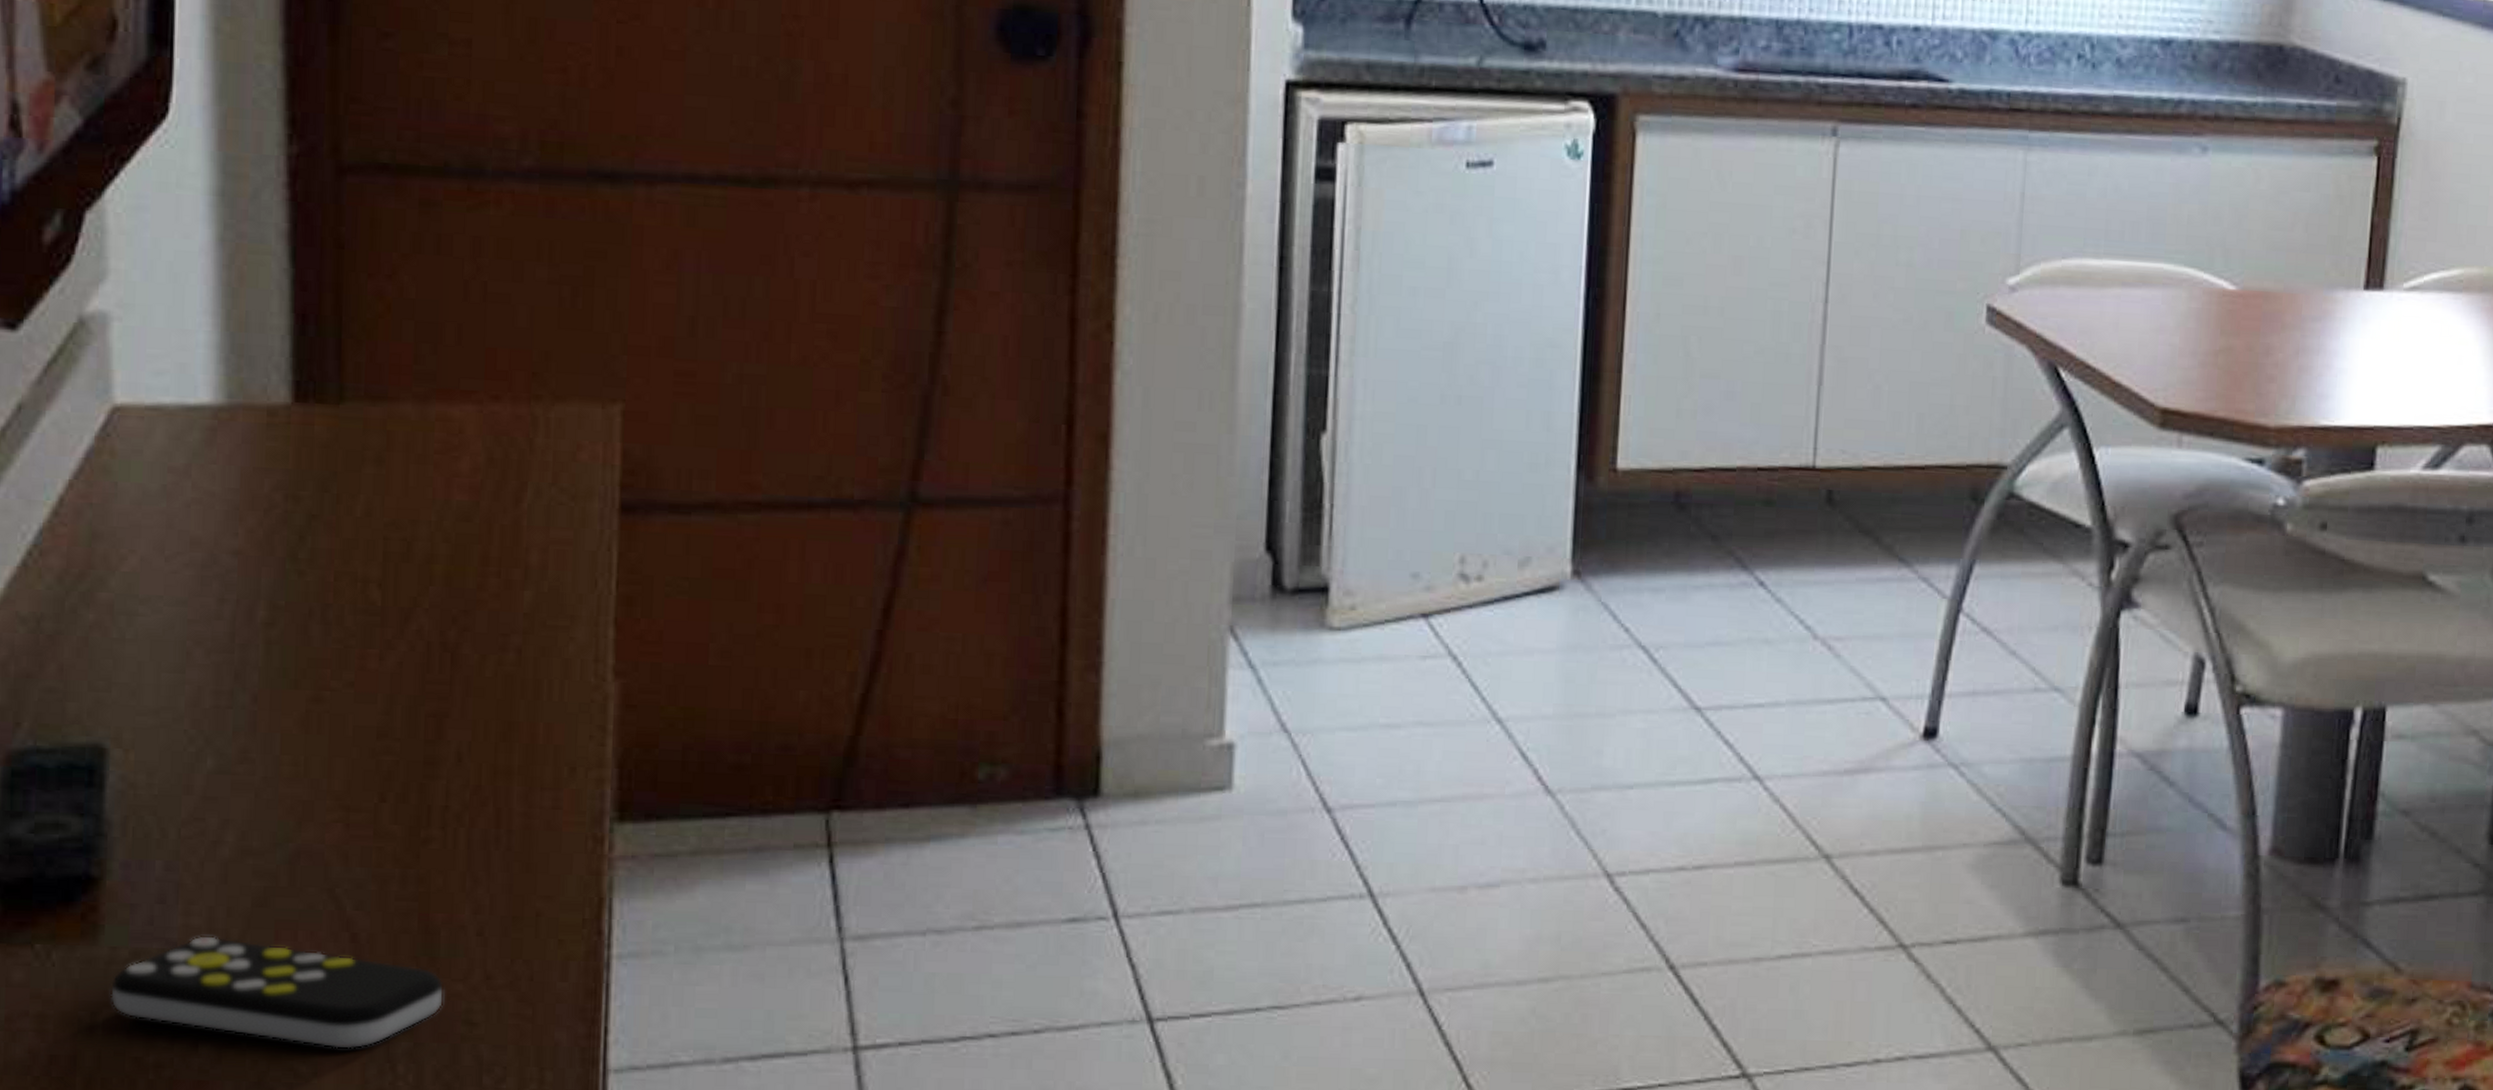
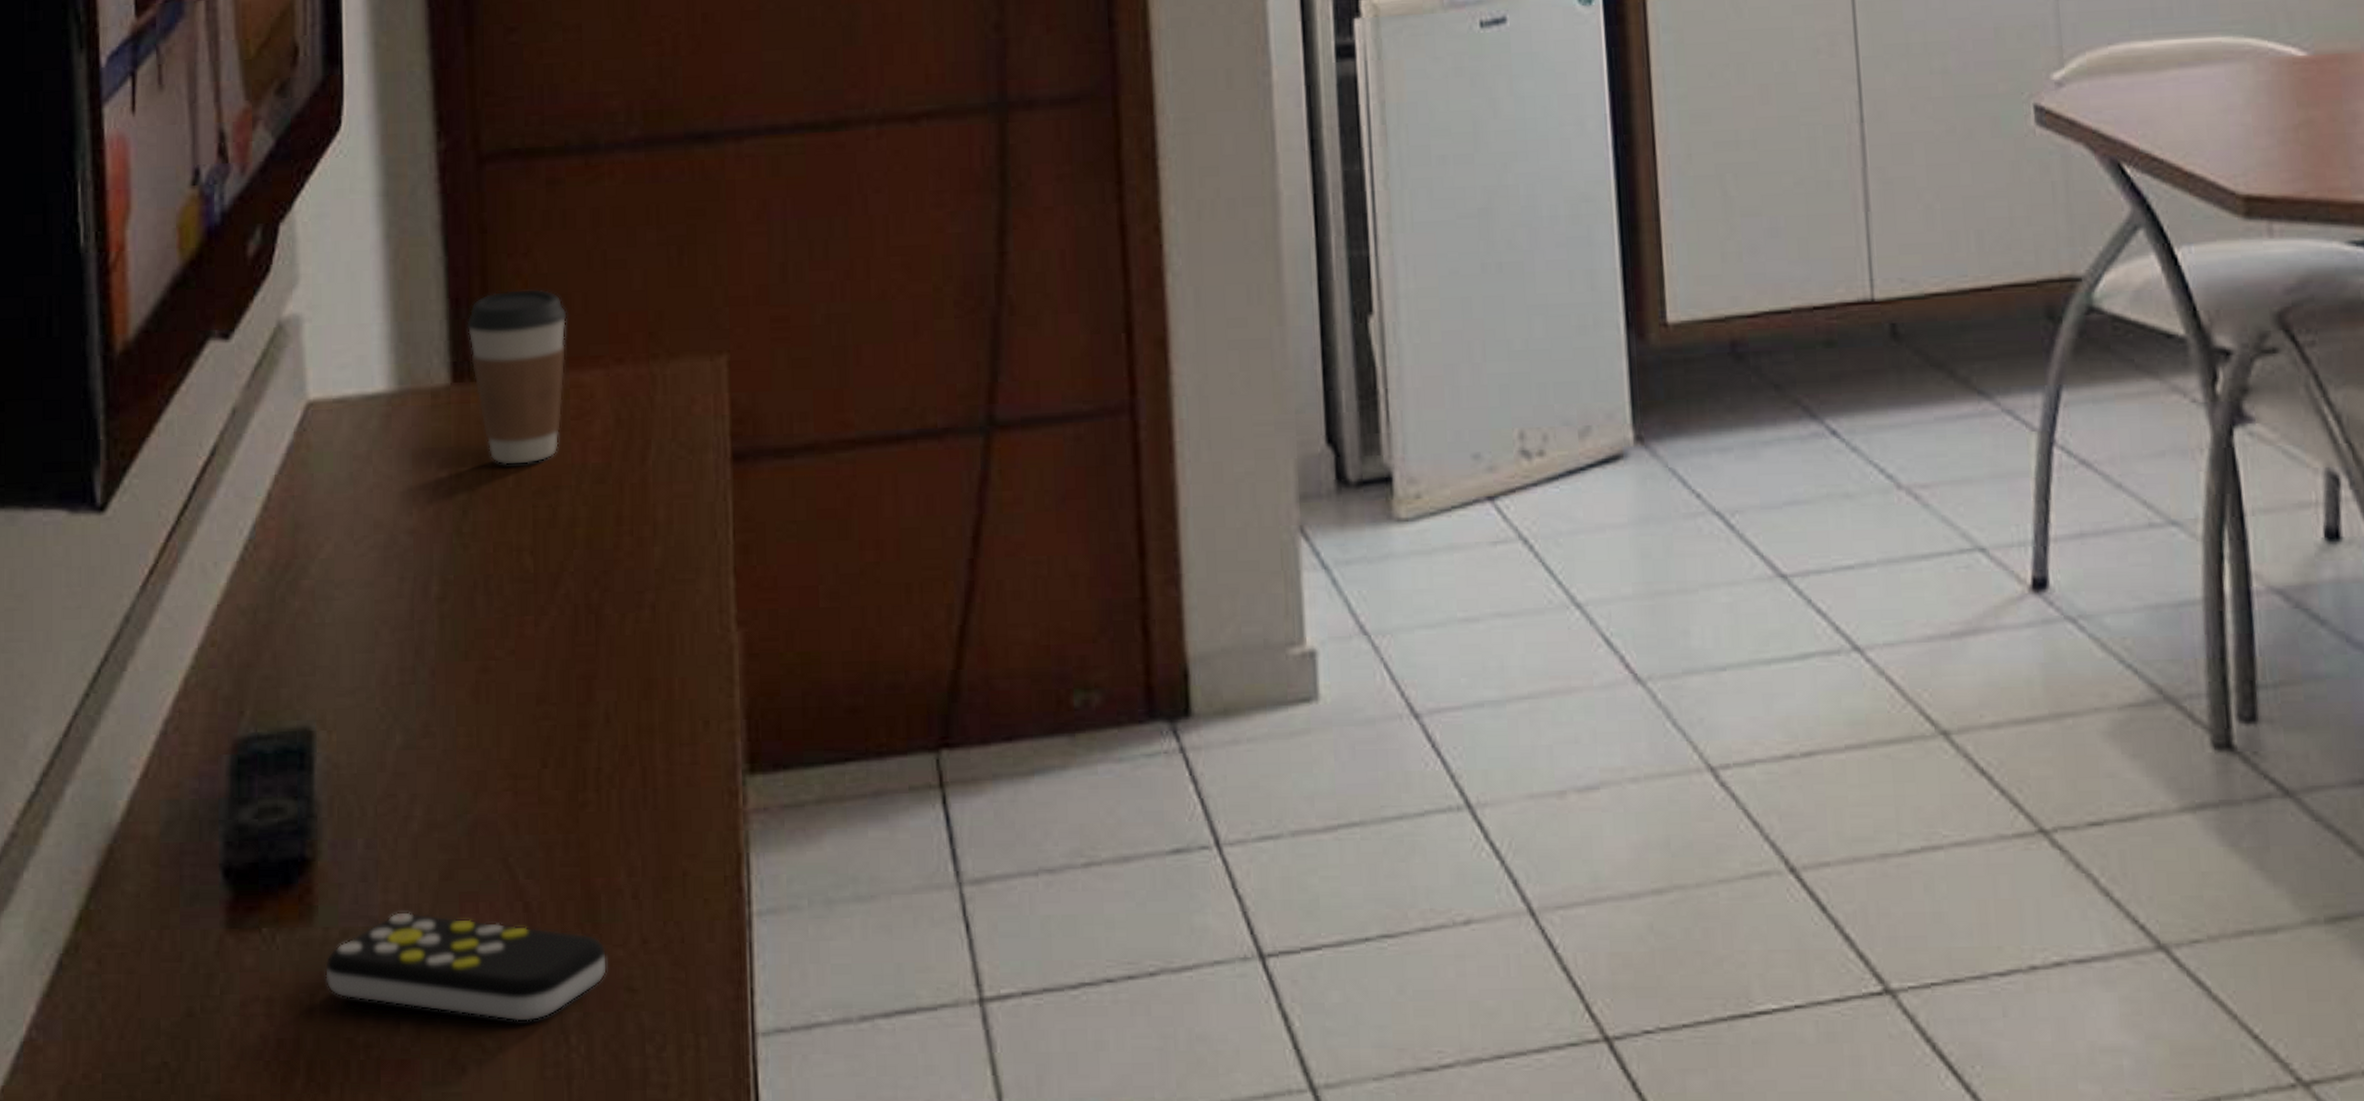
coffee cup: none [314,311,436,495] -> present [467,288,567,466]

